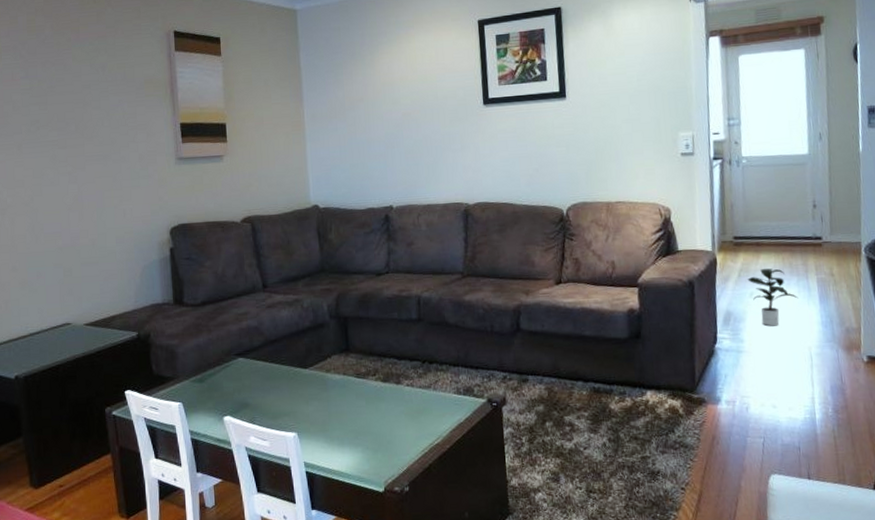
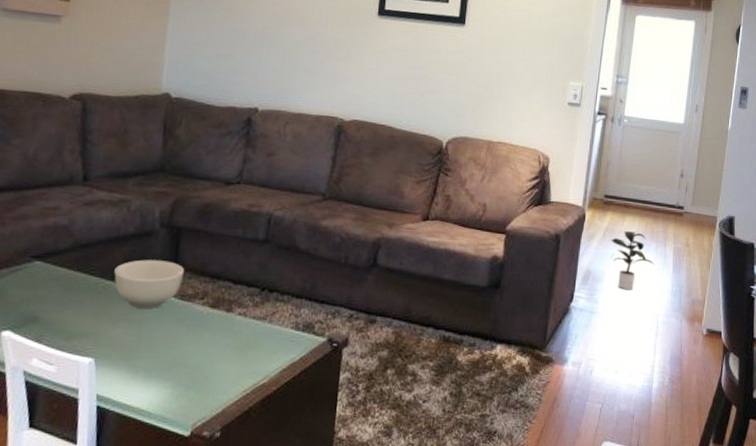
bowl: none [300,346,356,388] -> present [114,259,185,308]

